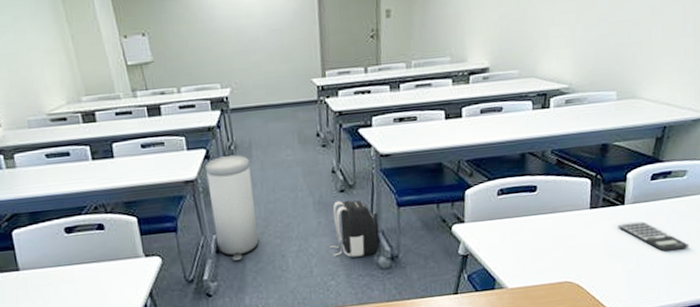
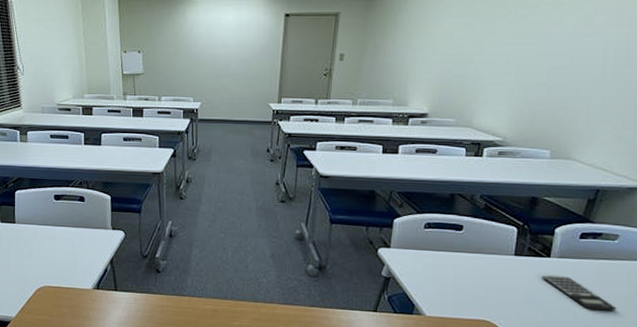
pedal bin: present [205,155,259,261] -> none [171,157,208,247]
backpack: present [330,200,378,258] -> none [266,209,310,262]

